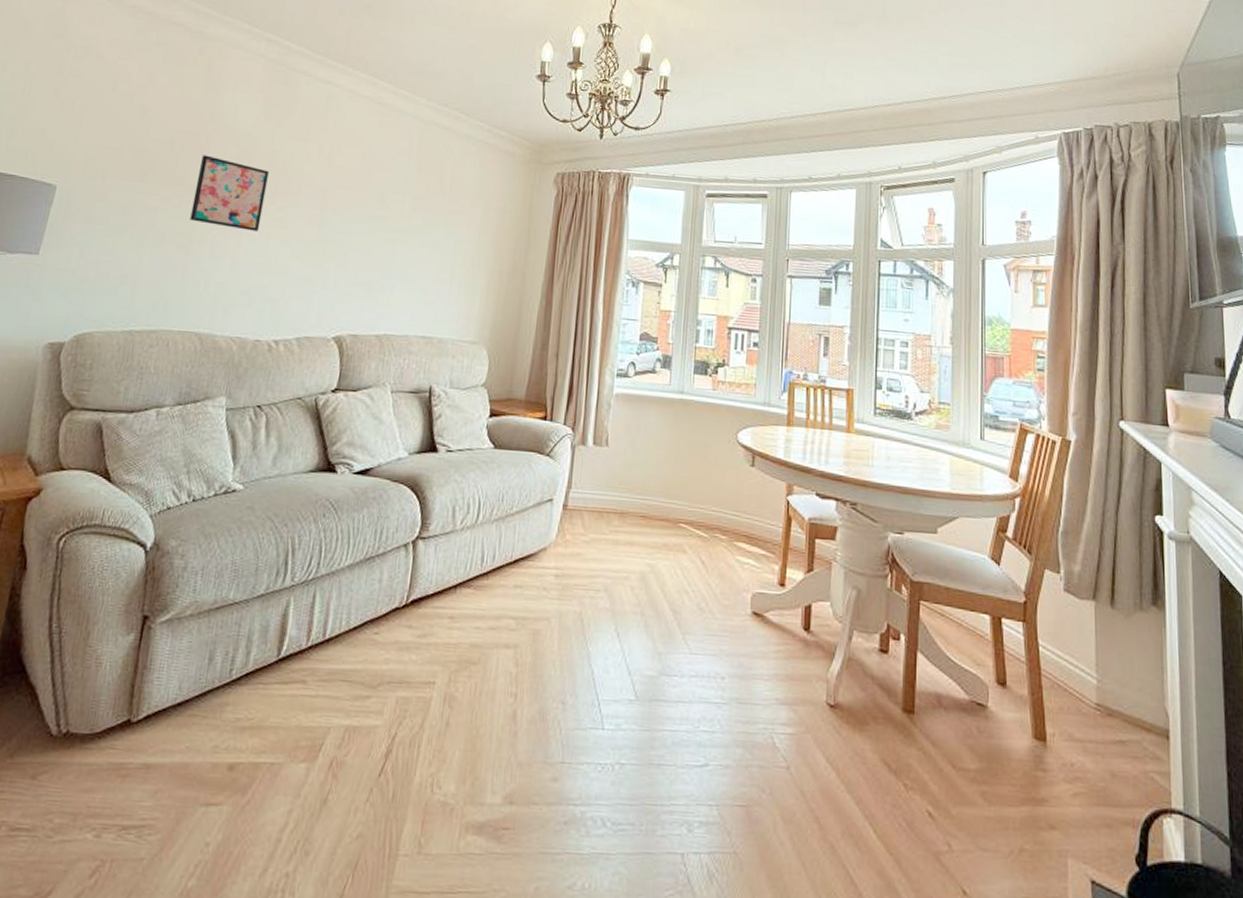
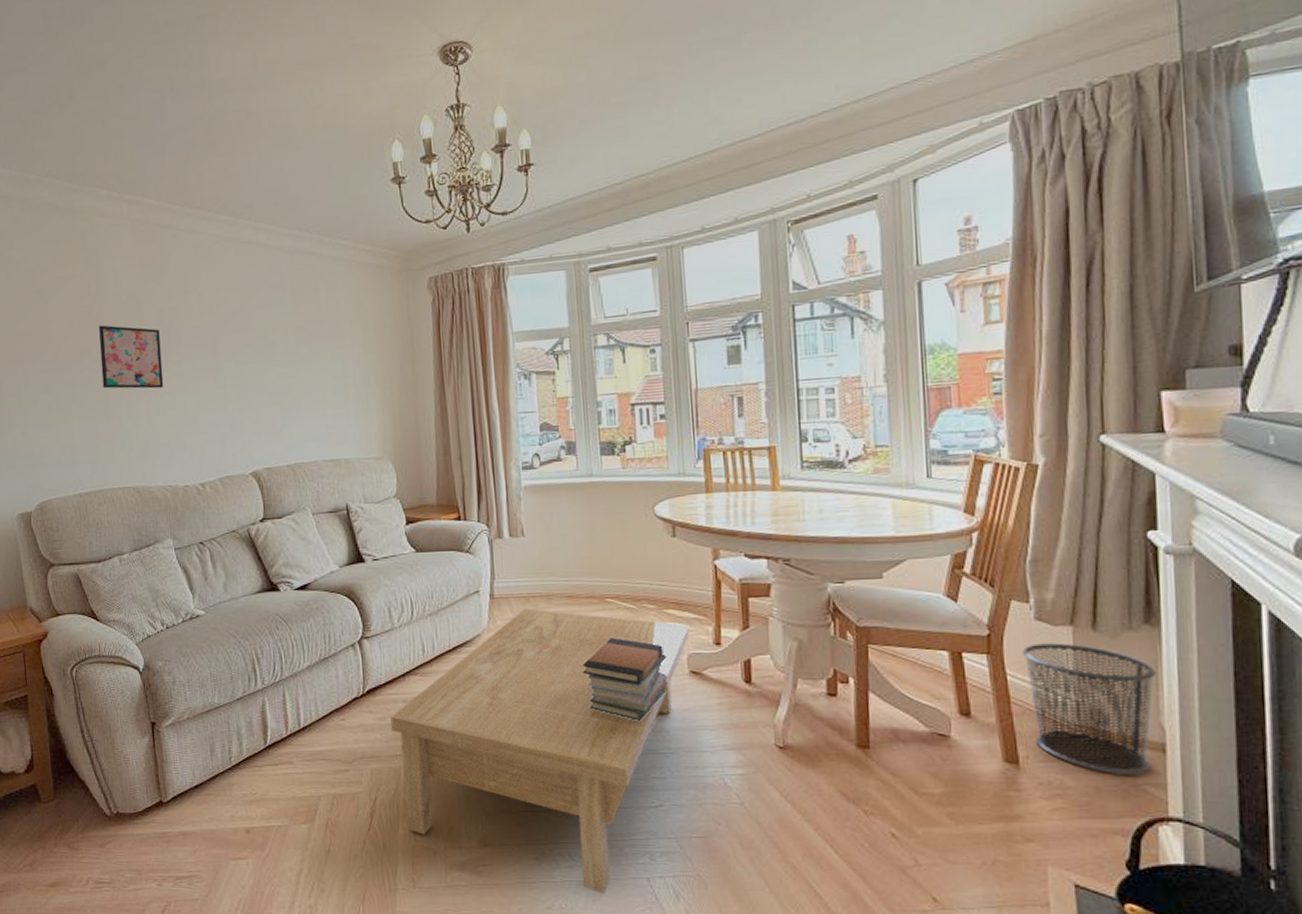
coffee table: none [424,525,757,871] -> present [390,609,690,894]
book stack: none [646,566,733,664] -> present [582,637,669,721]
waste bin: none [1052,615,1162,761] -> present [1021,643,1157,775]

